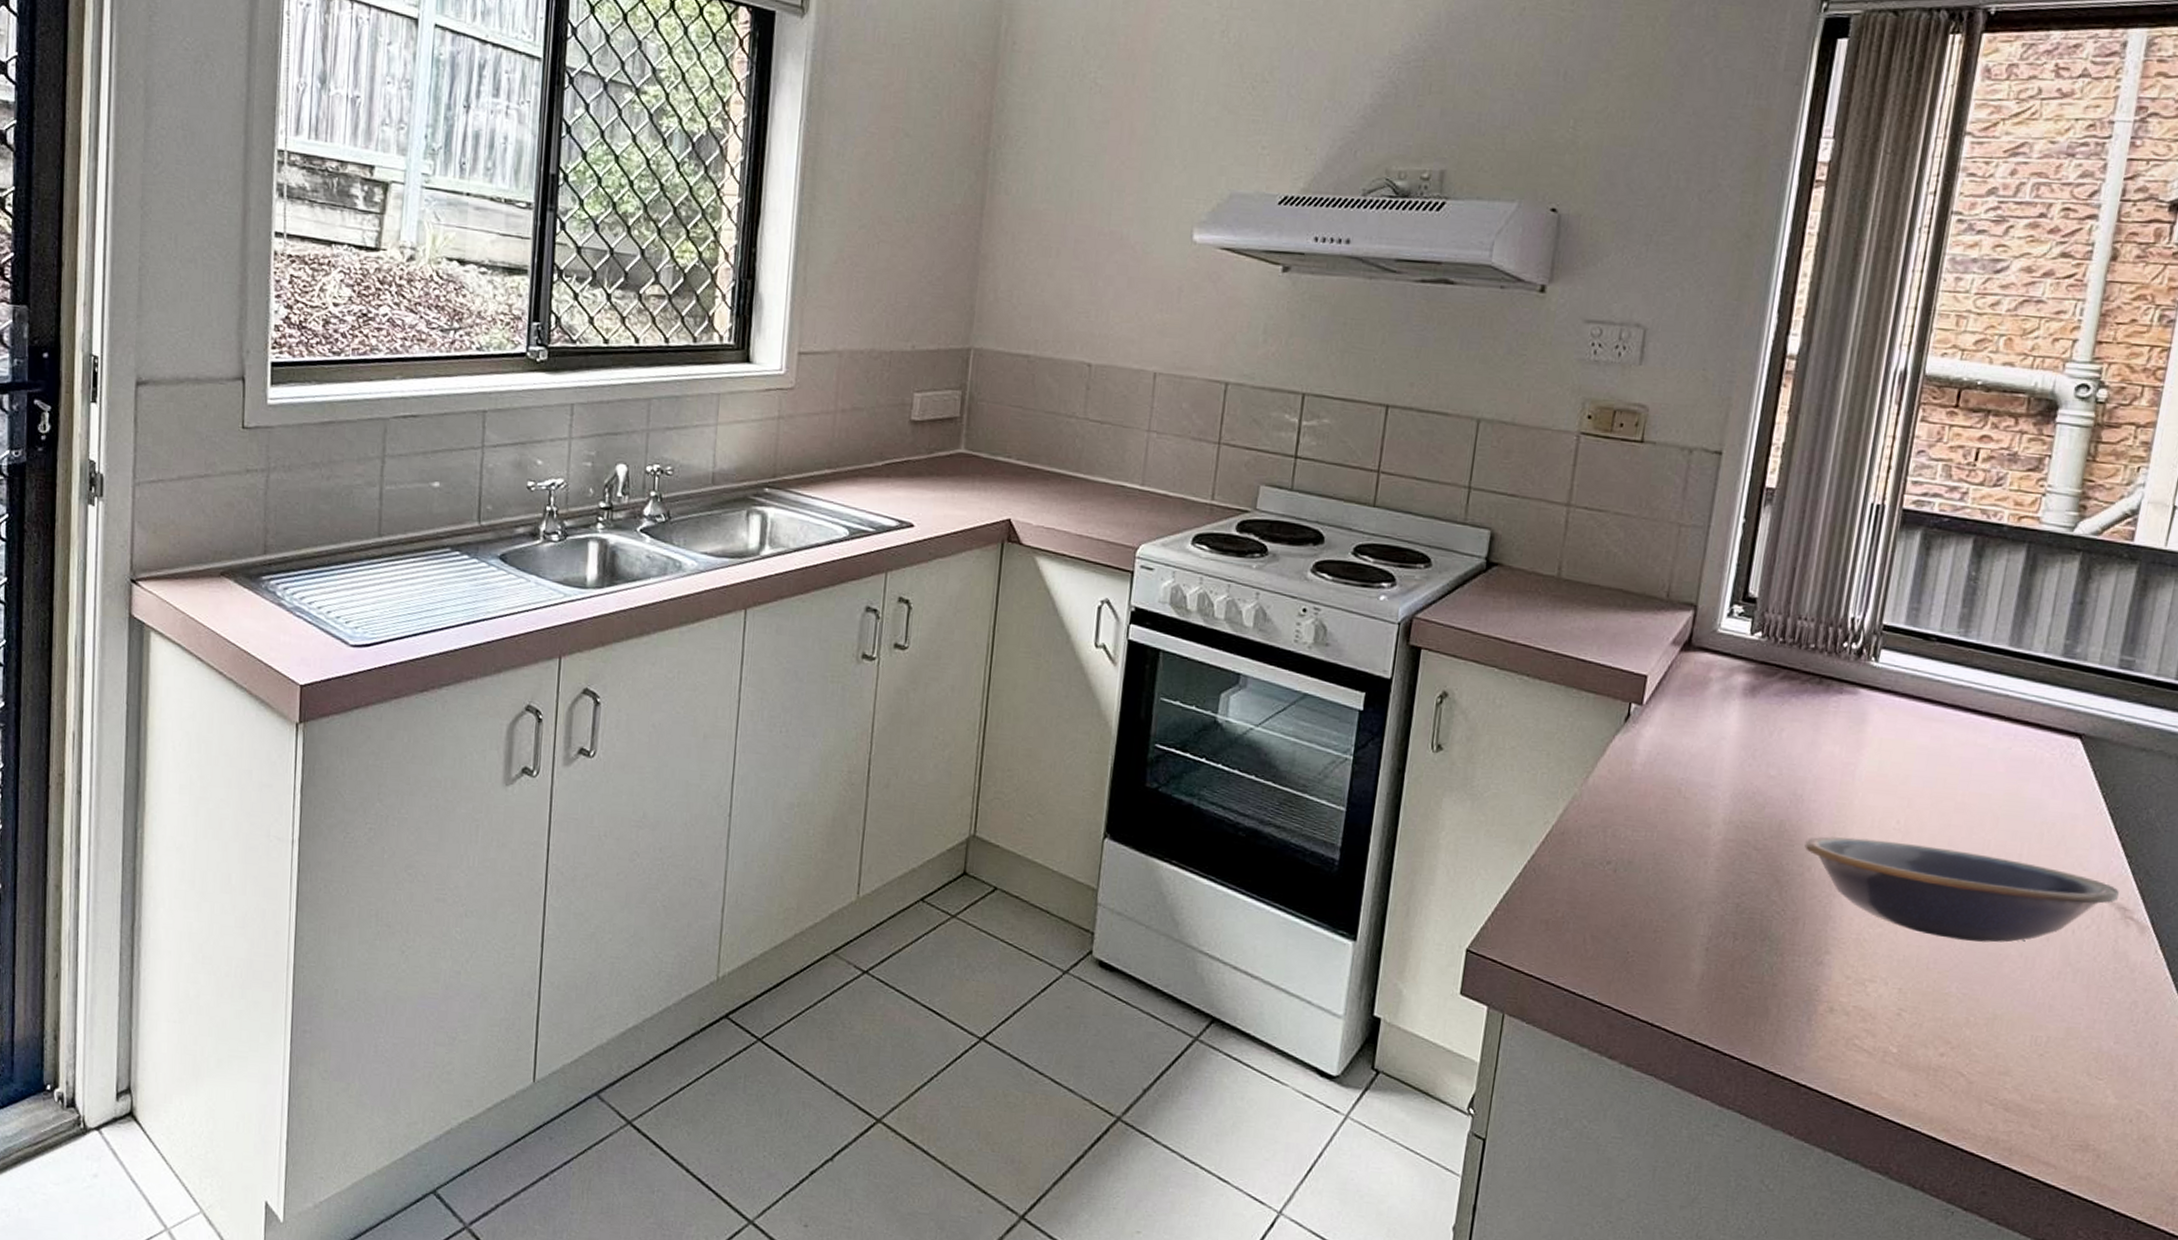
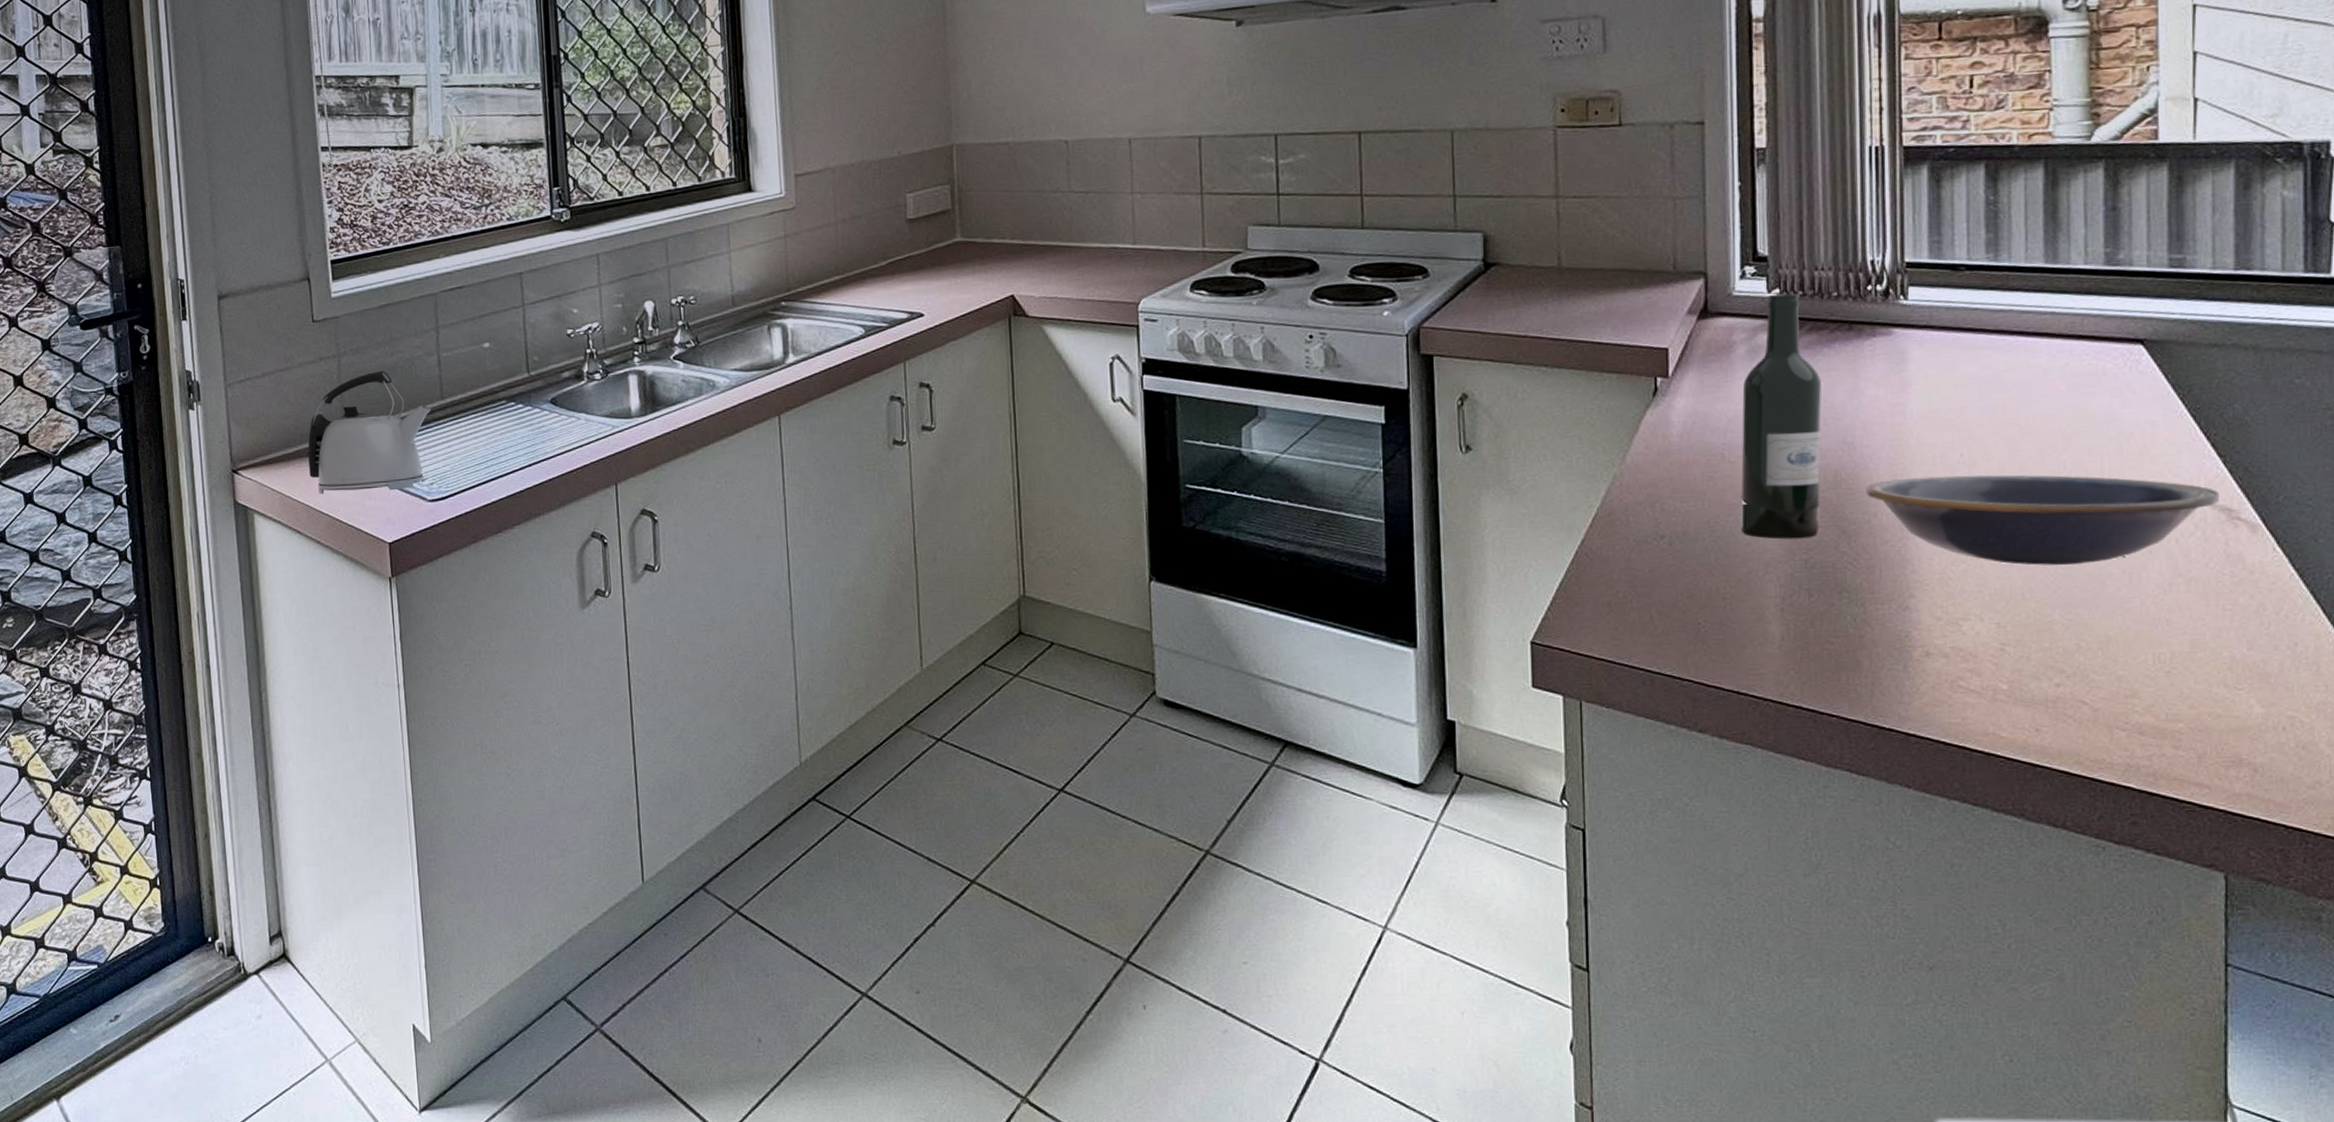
kettle: none [219,494,366,629] -> present [308,370,431,494]
wine bottle: none [1683,638,1785,883] -> present [1740,294,1823,540]

